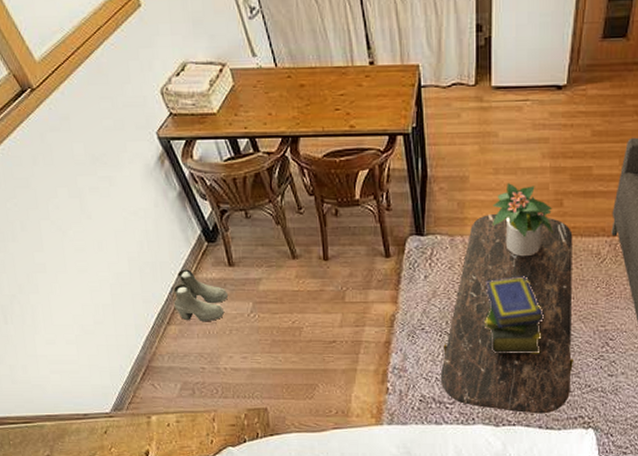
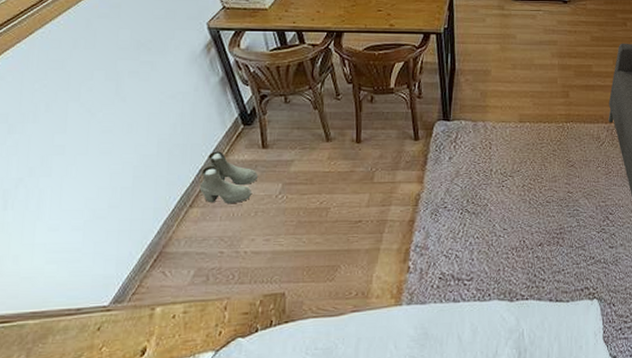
coffee table: present [440,214,573,414] -> none [459,103,579,287]
stack of books: present [485,276,544,354] -> none [502,157,553,230]
potted plant: present [492,183,554,257] -> none [510,77,562,140]

